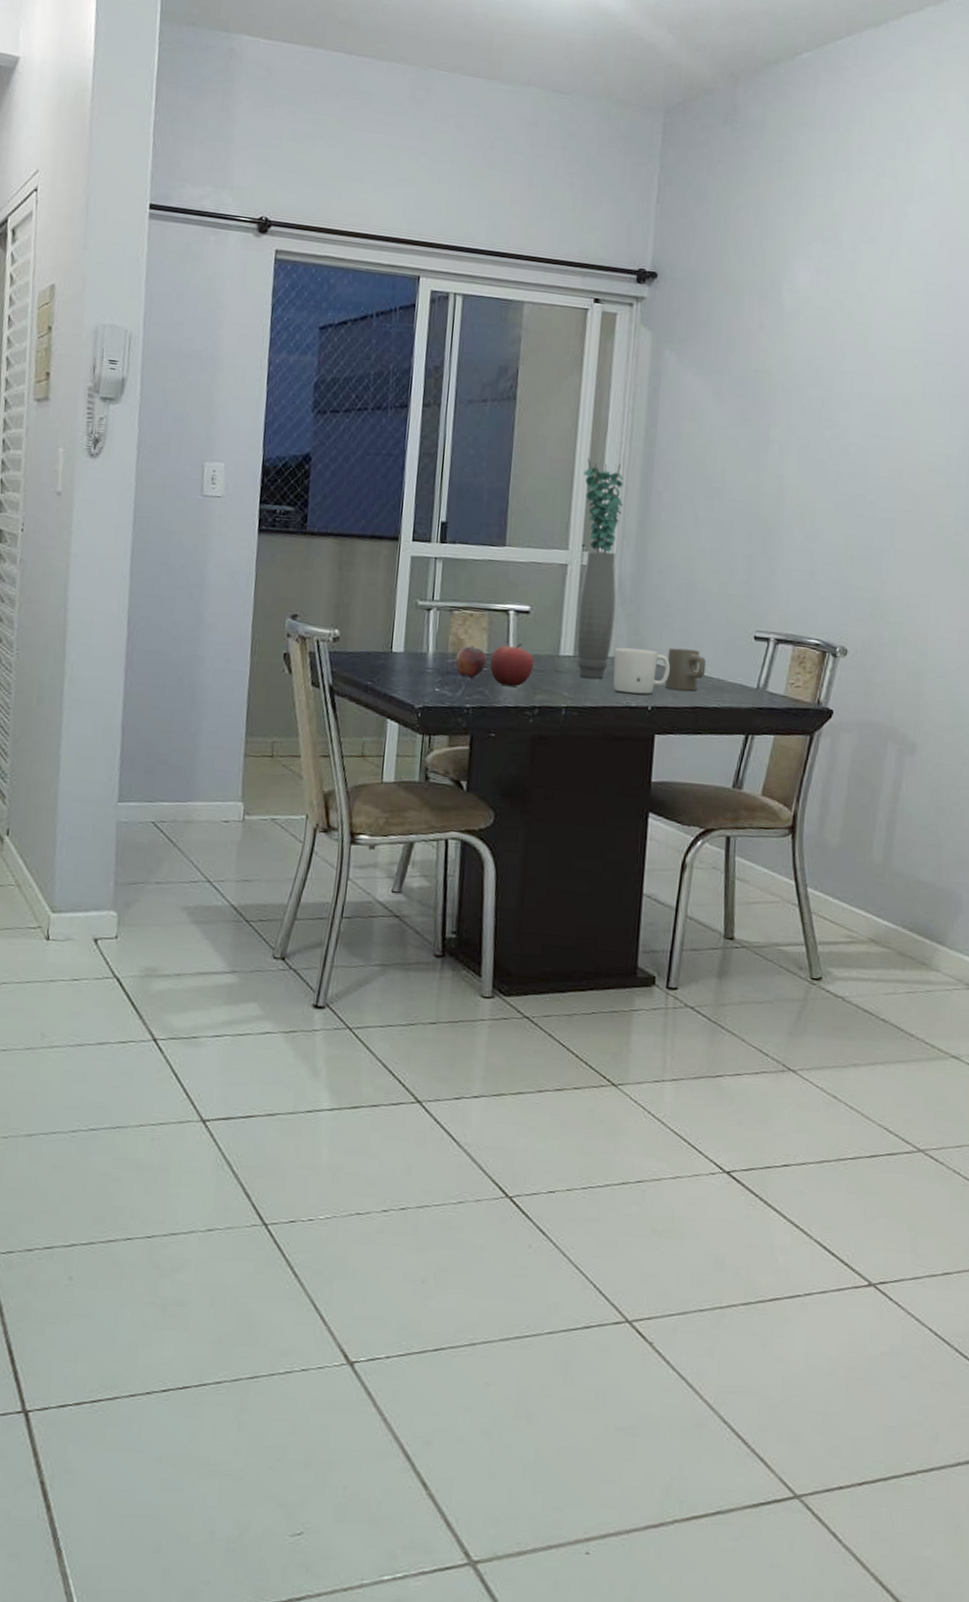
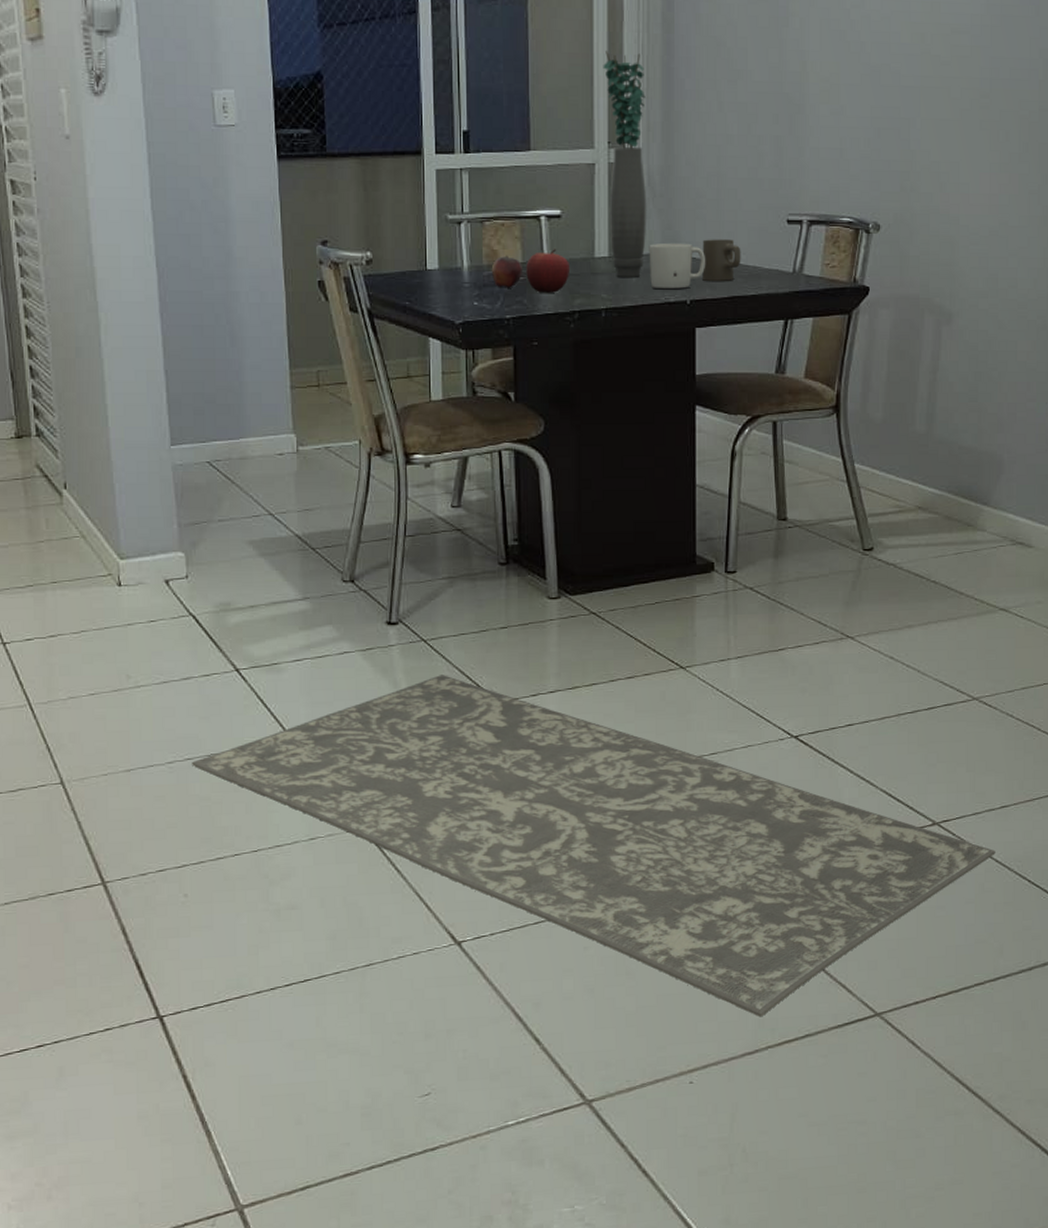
rug: none [96,1066,935,1485] -> present [192,675,995,1017]

